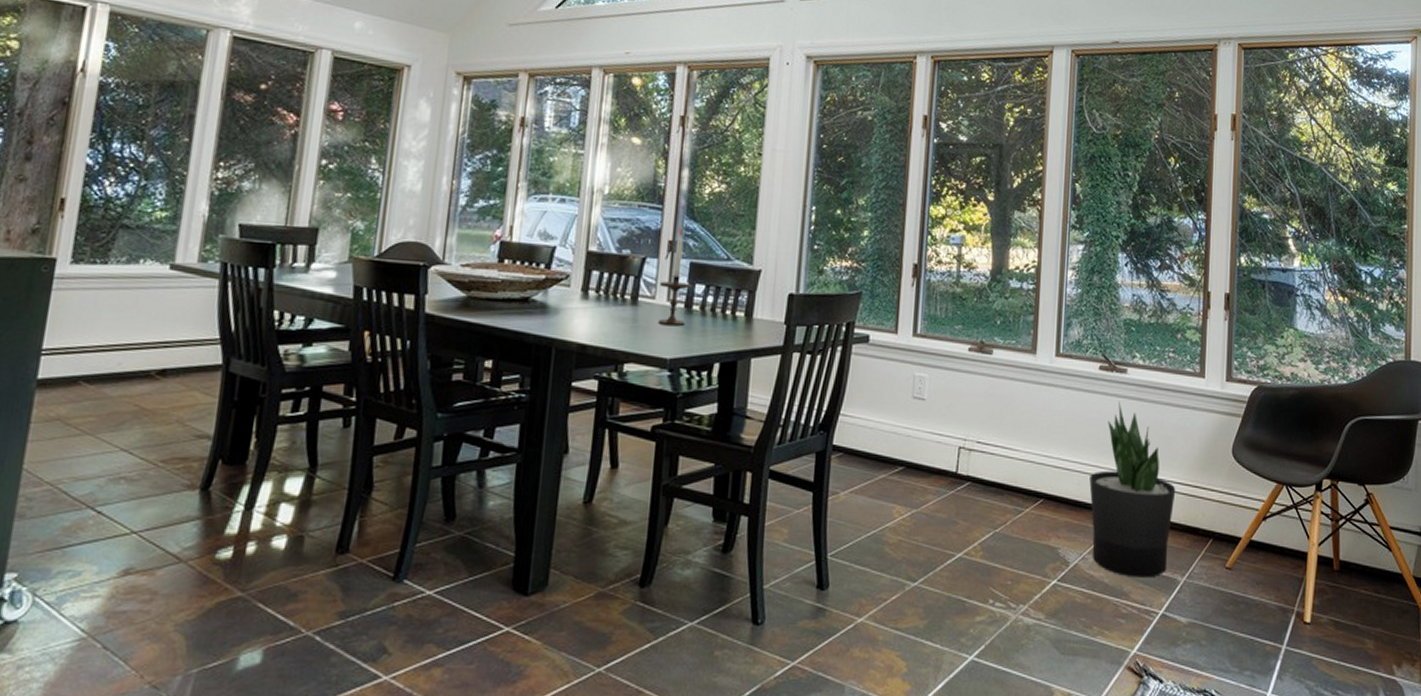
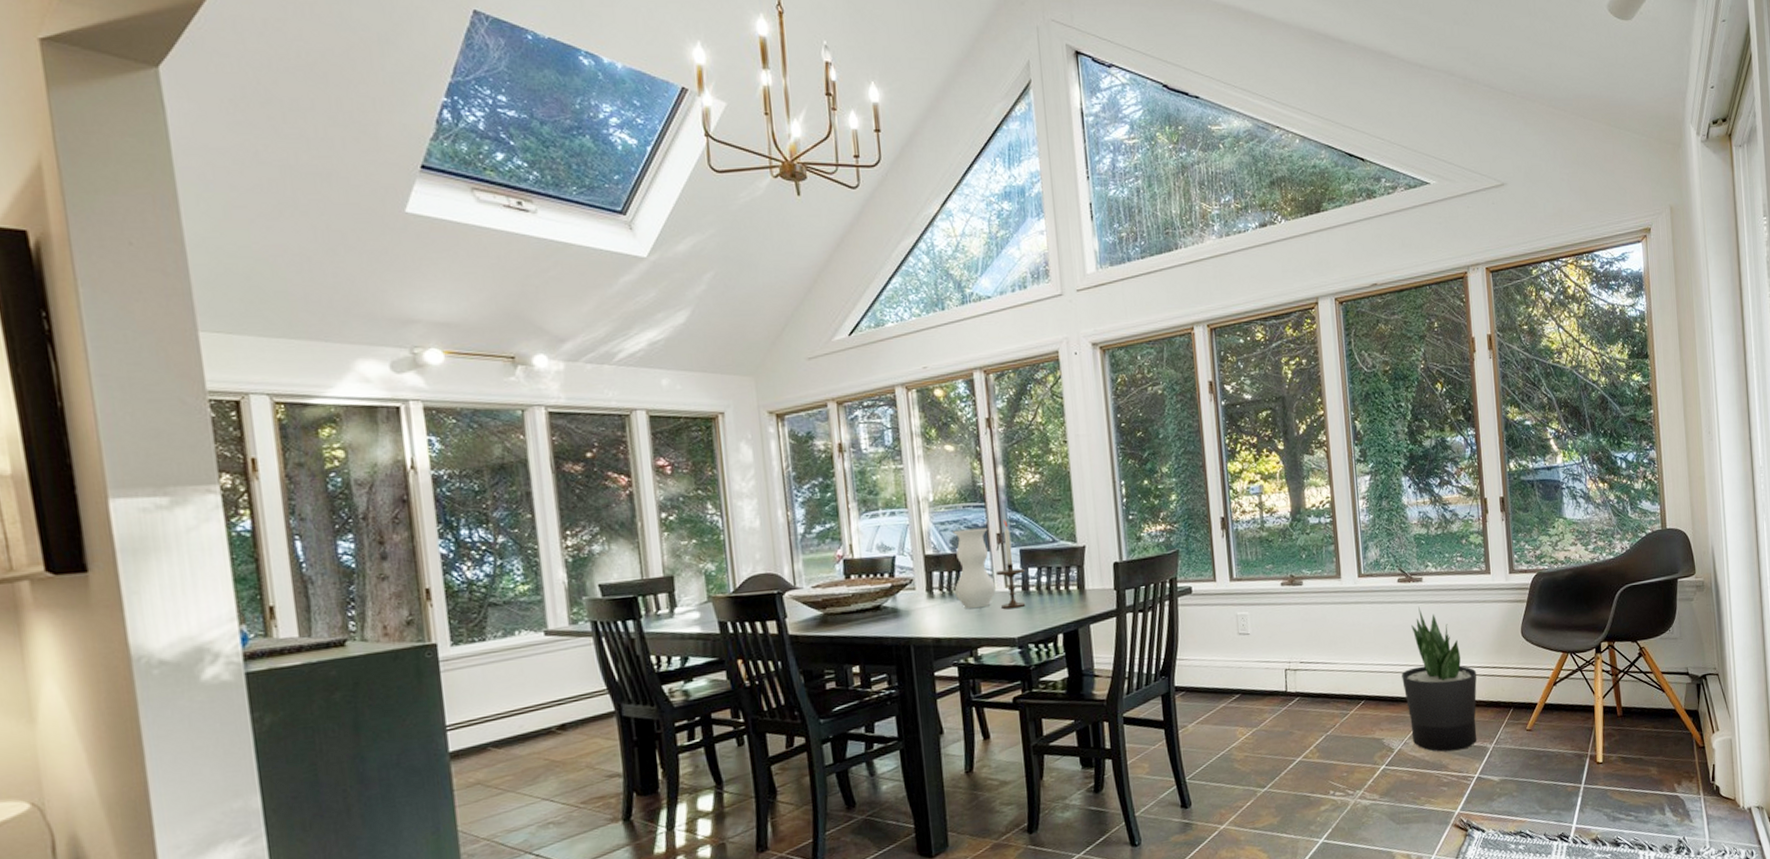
vase: none [611,229,661,320] -> present [953,527,996,609]

